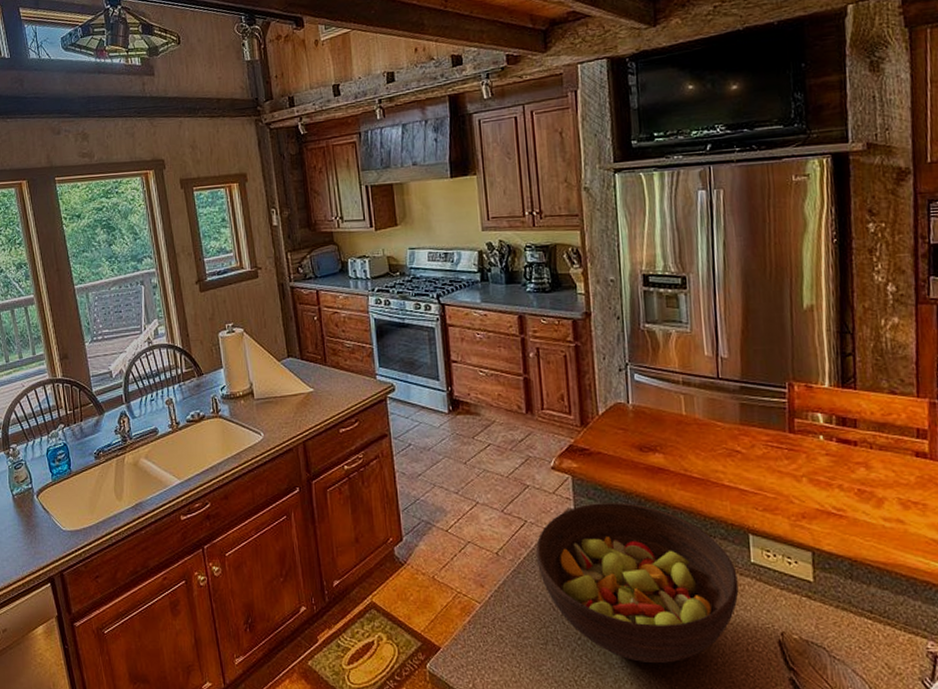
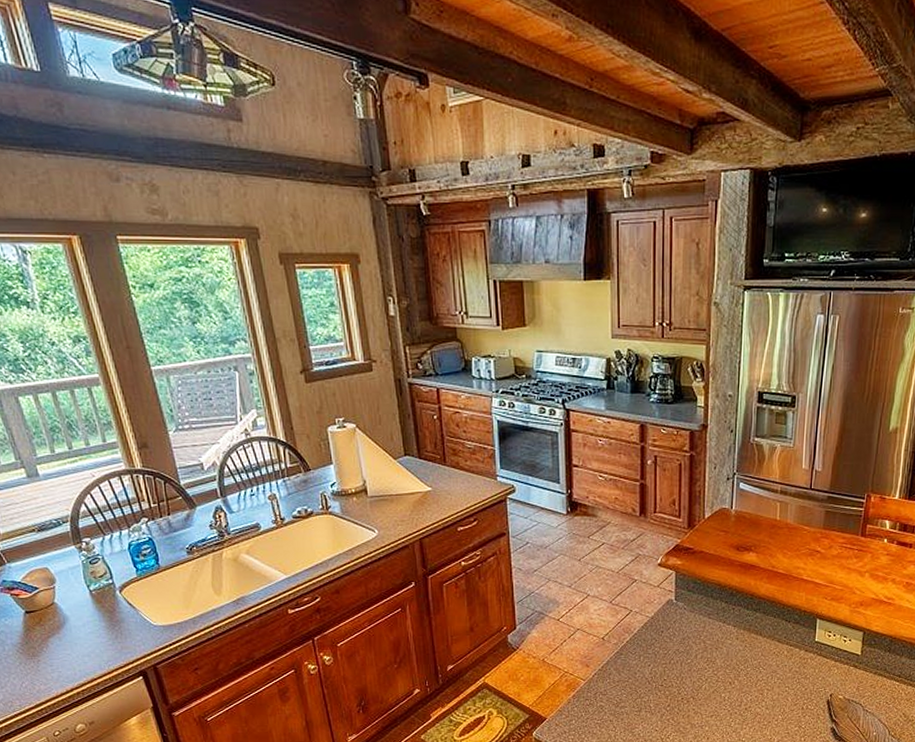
fruit bowl: present [535,503,739,663] -> none [637,594,803,722]

